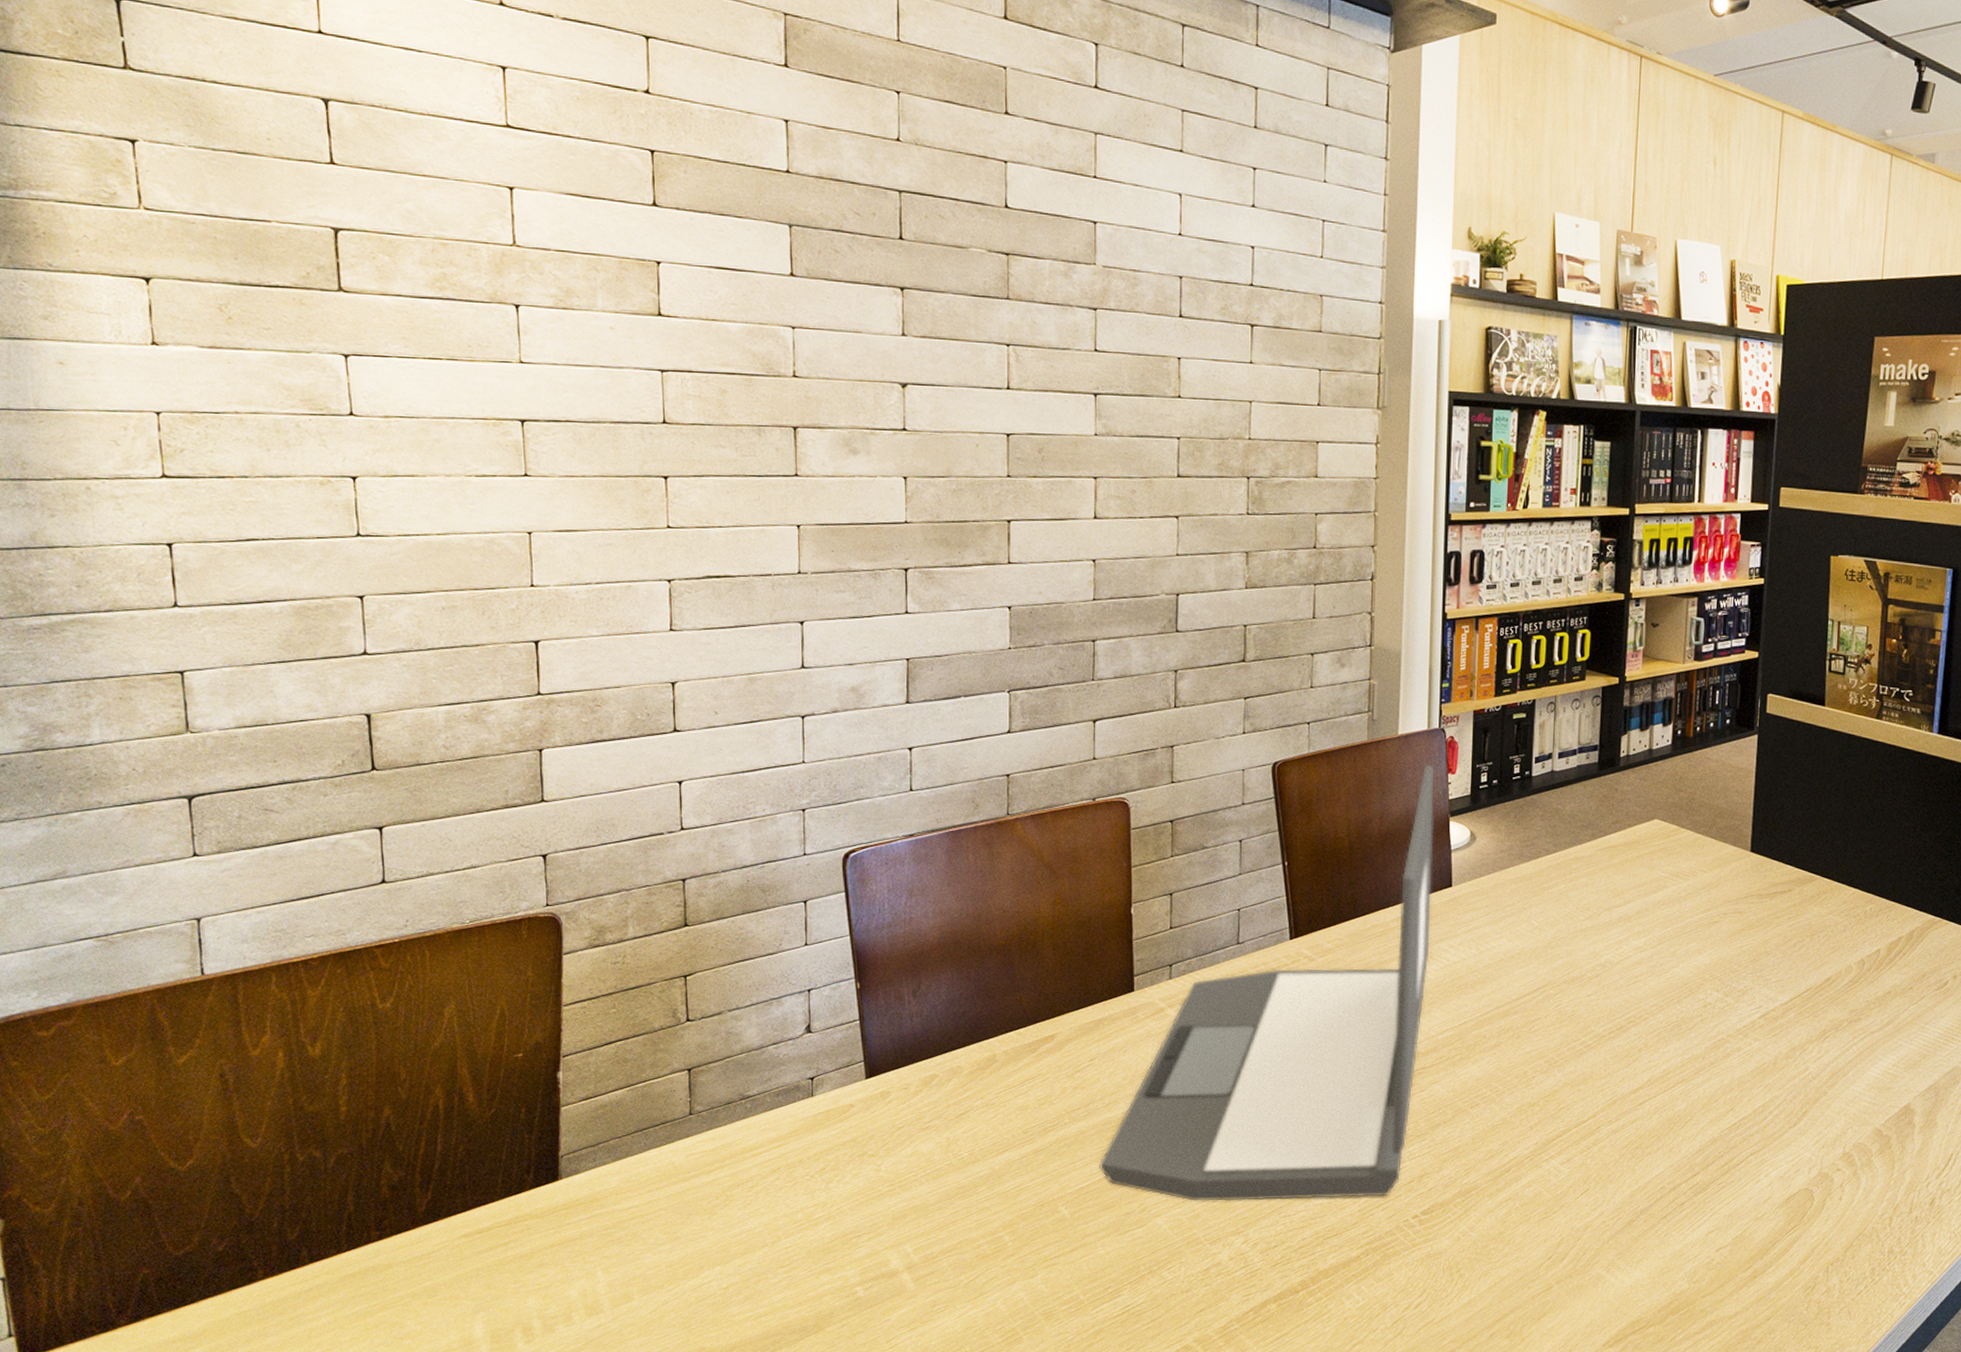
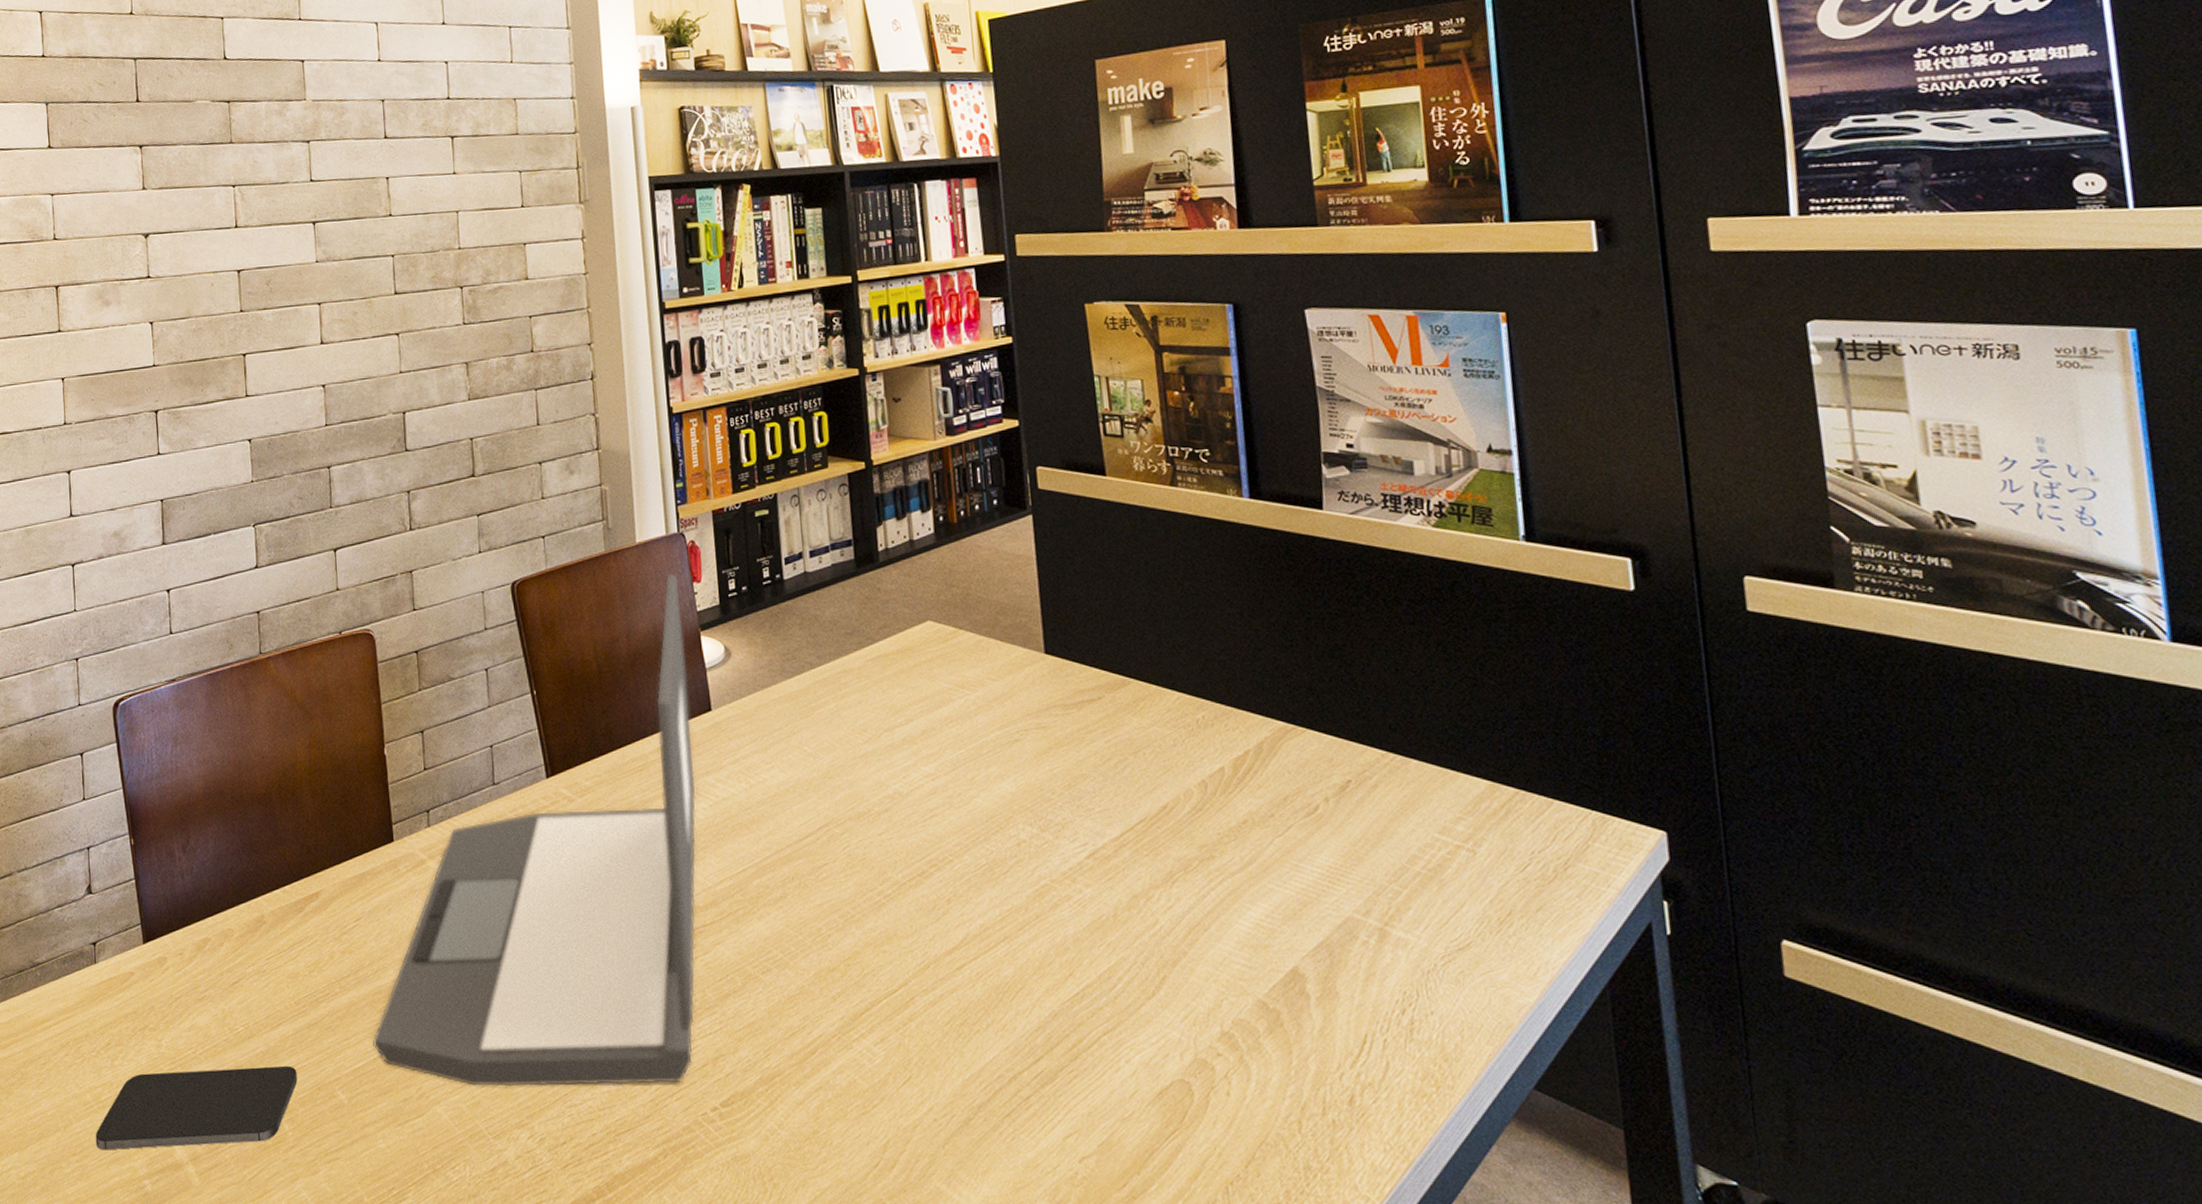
smartphone: none [805,1186,1021,1262] -> present [95,1065,298,1150]

